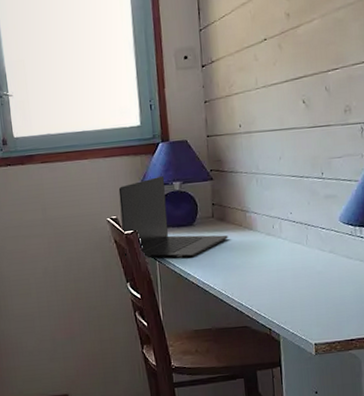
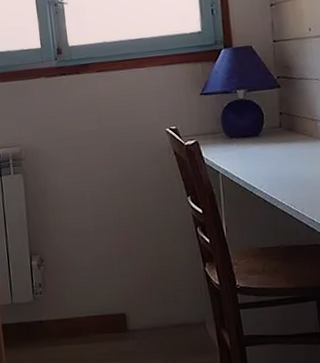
laptop: present [118,176,228,259] -> none [178,84,298,171]

